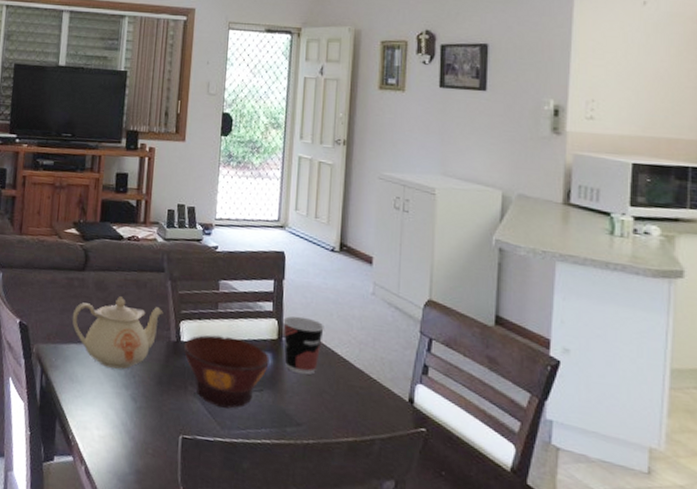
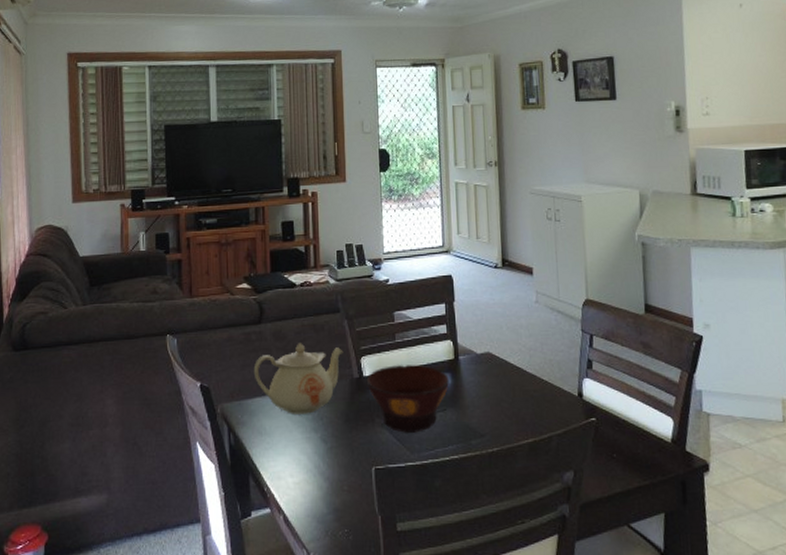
cup: present [282,316,324,375] -> none [456,334,496,388]

